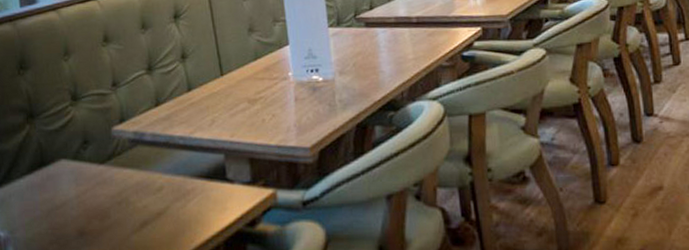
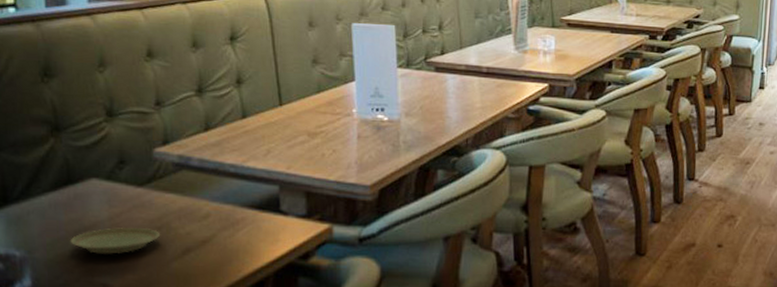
plate: none [44,203,121,231] -> present [70,226,161,254]

